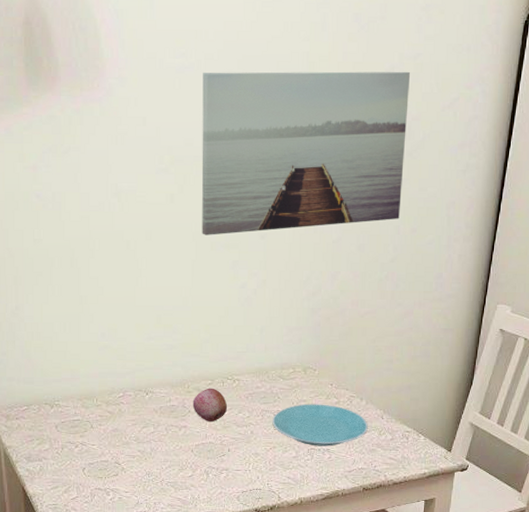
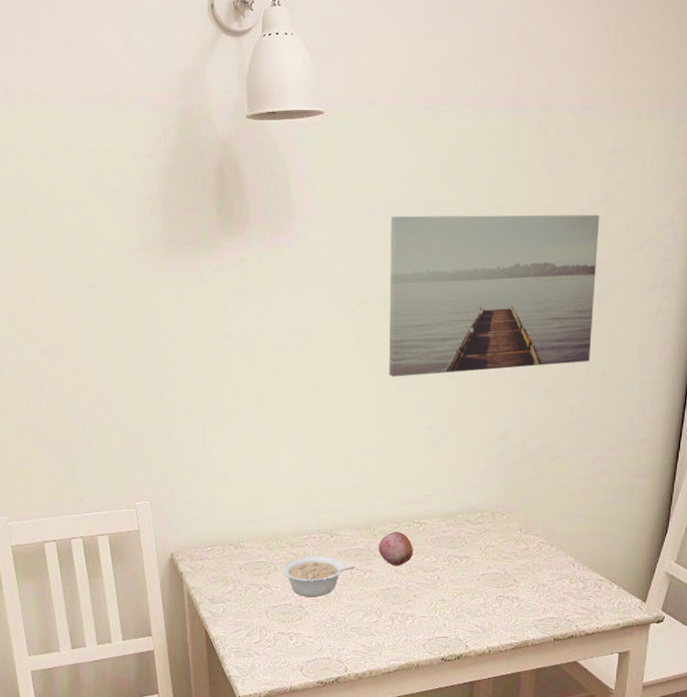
legume: none [98,413,170,453] -> present [282,556,355,597]
plate: present [272,404,368,447] -> none [459,549,559,594]

